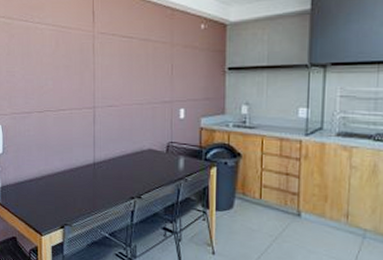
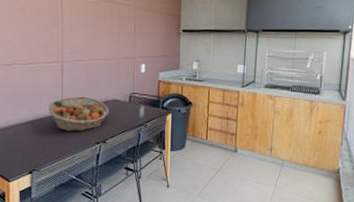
fruit basket: none [80,145,144,185] -> present [48,96,109,132]

